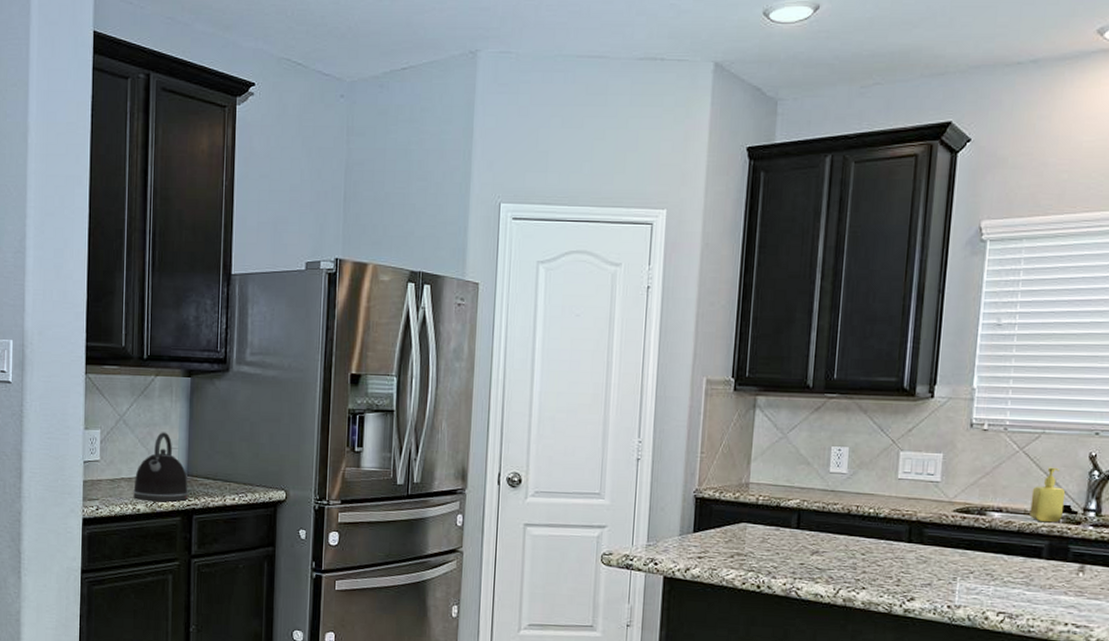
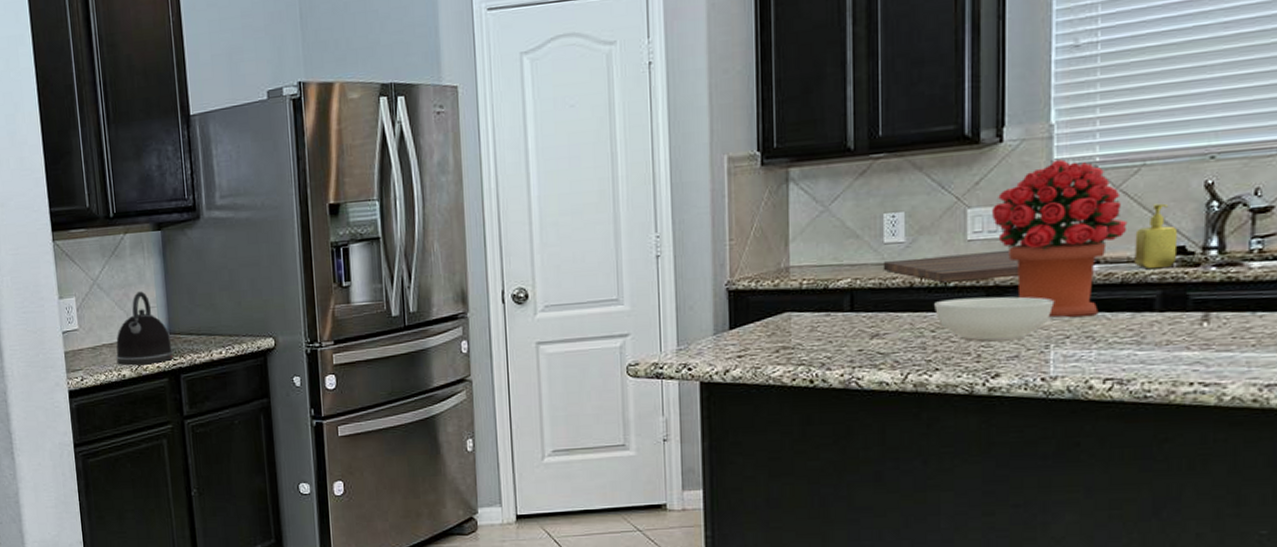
cutting board: none [827,488,938,515] -> present [883,249,1019,283]
bowl: none [866,528,964,570] -> present [935,296,1055,342]
bouquet: none [920,419,1027,556] -> present [993,159,1128,318]

